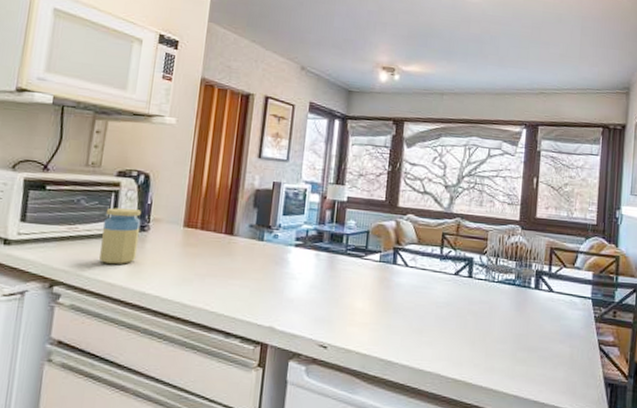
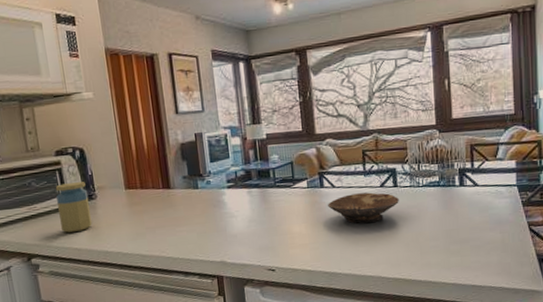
bowl: none [397,276,472,312] -> present [328,192,399,224]

